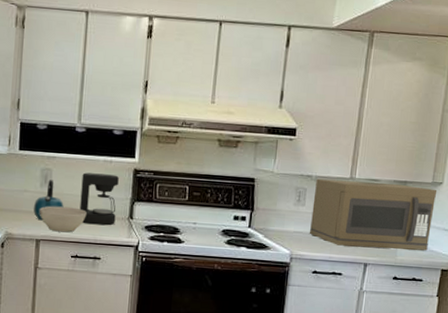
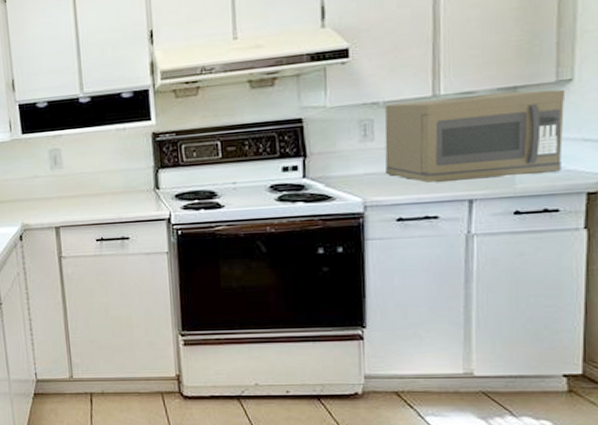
kettle: present [33,180,64,221] -> none [46,160,80,206]
bowl: present [39,206,87,233] -> none [53,186,106,216]
coffee maker: present [79,172,119,226] -> none [94,143,140,203]

